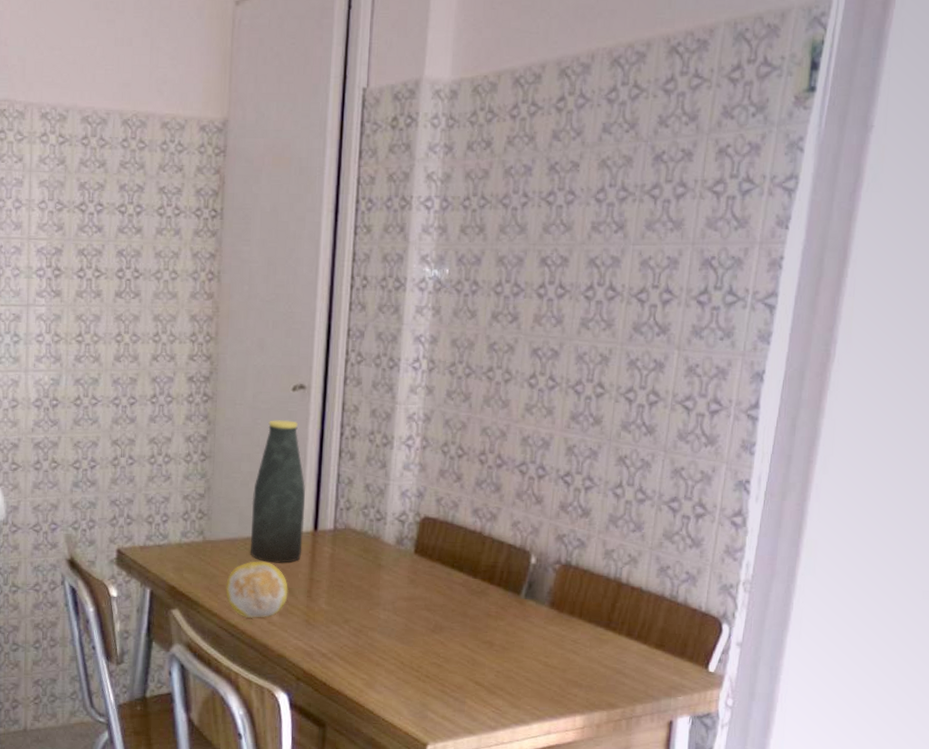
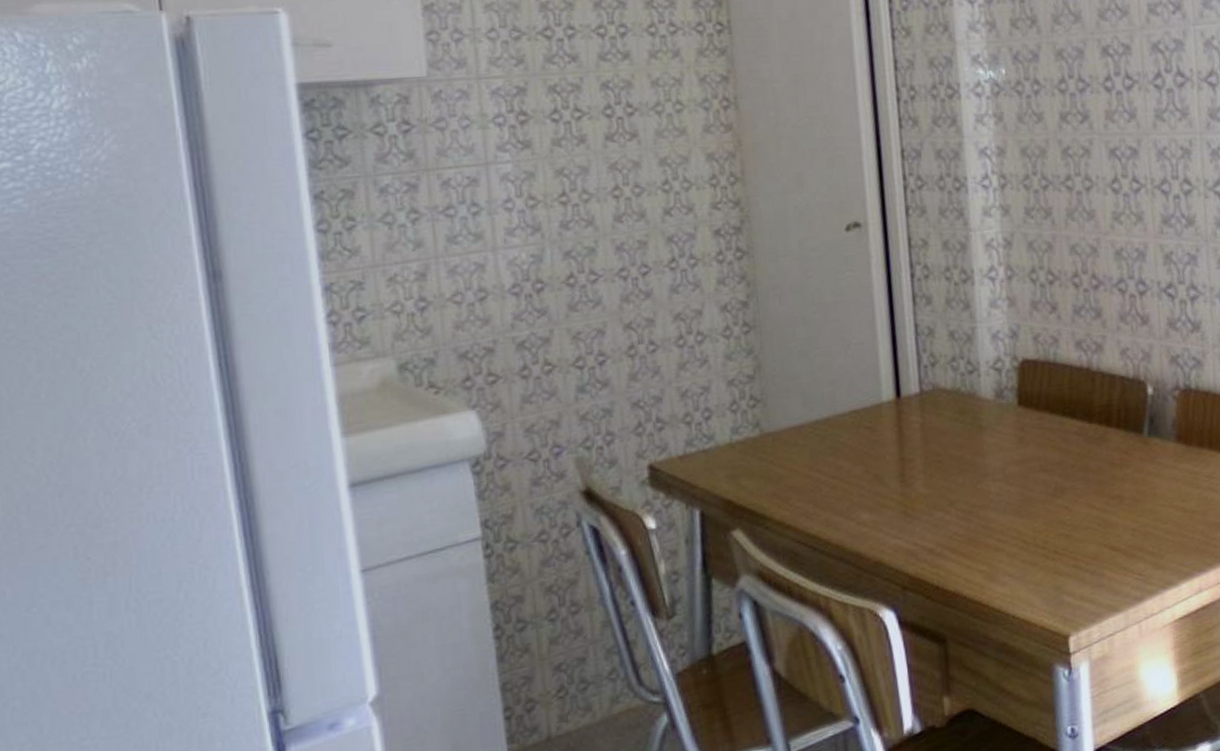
fruit: present [226,561,288,619] -> none [797,447,877,524]
bottle: present [251,420,305,564] -> none [815,267,886,447]

